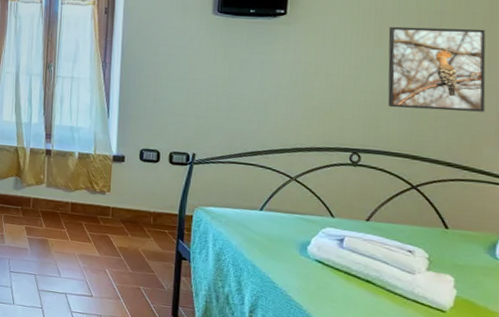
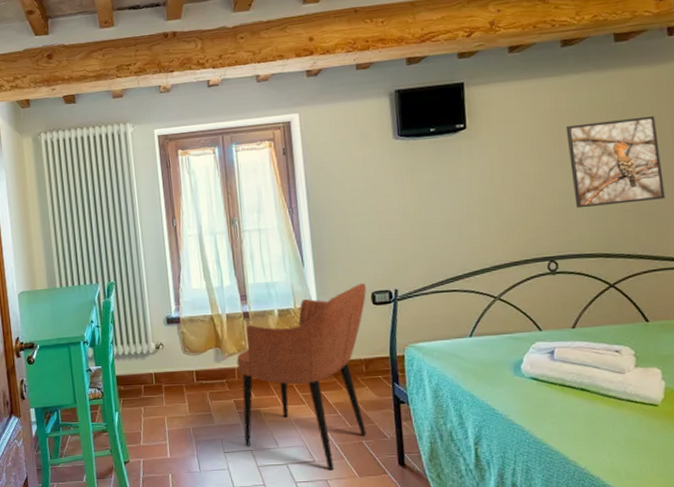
armchair: none [29,142,165,308] -> present [236,283,367,471]

